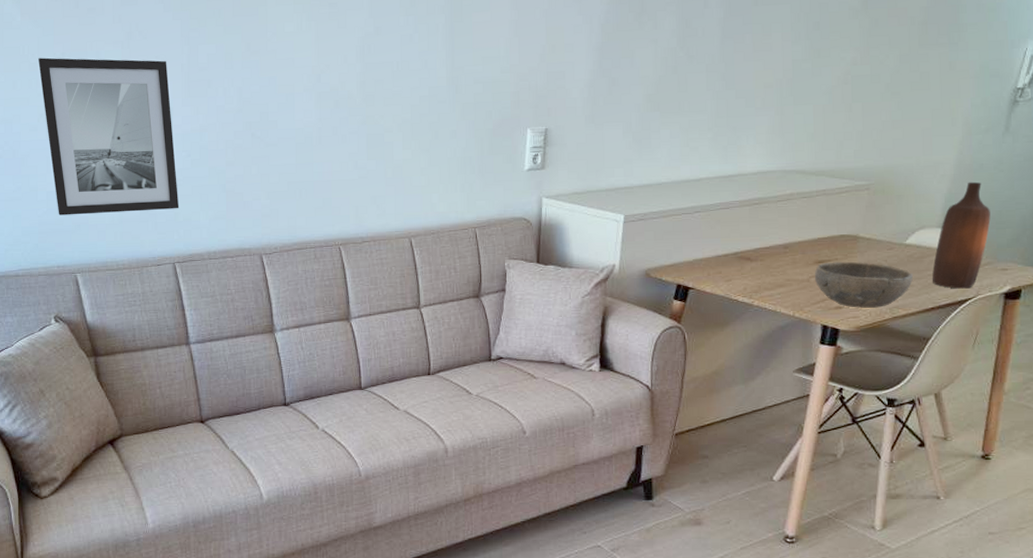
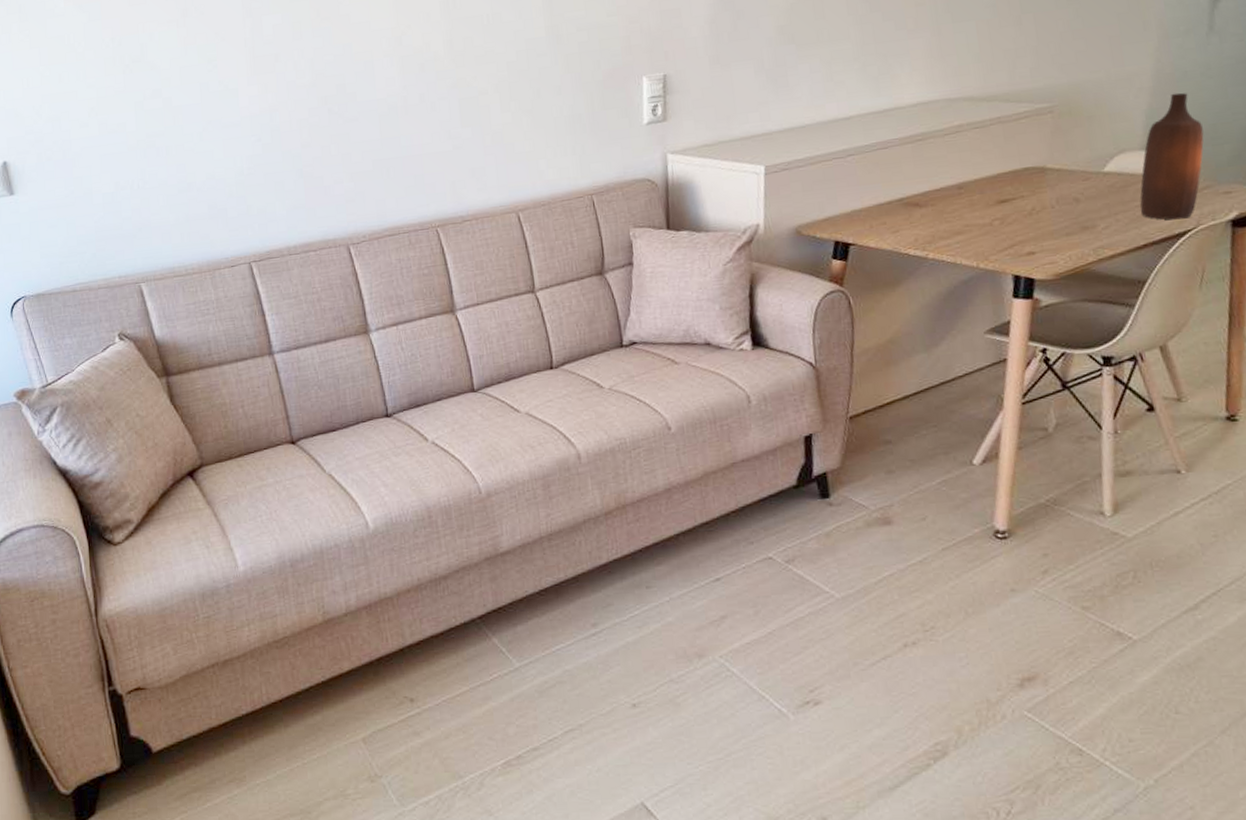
wall art: present [38,57,180,216] -> none [85,36,252,219]
bowl: present [814,261,913,308] -> none [997,197,1118,252]

